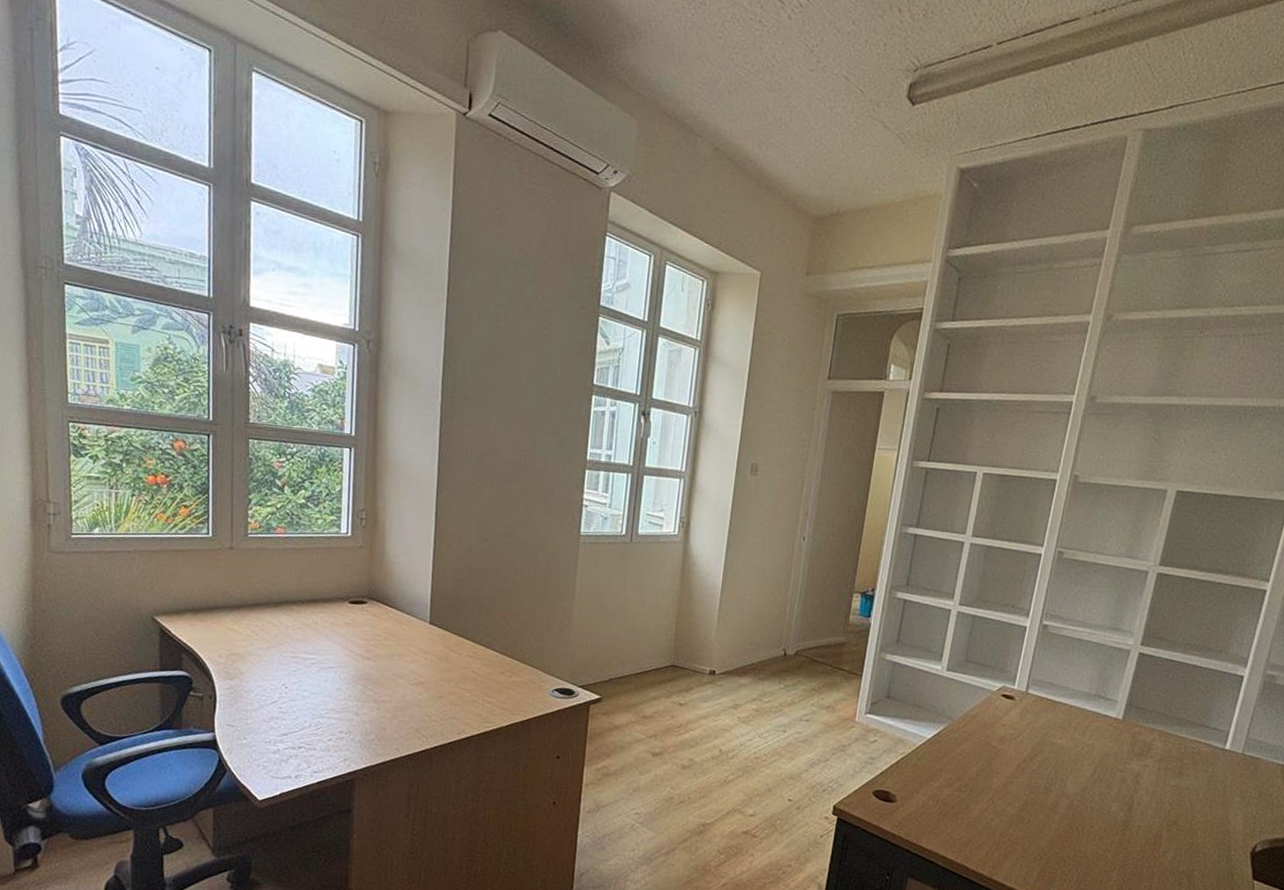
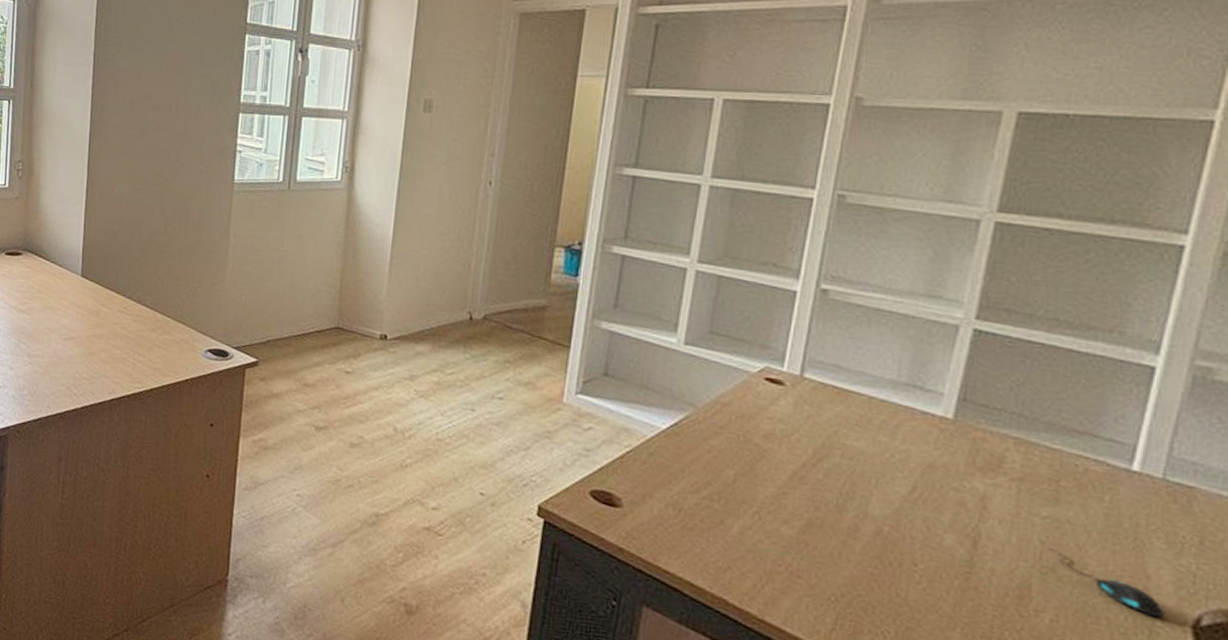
mouse: none [1175,807,1237,849] -> present [1050,548,1165,619]

